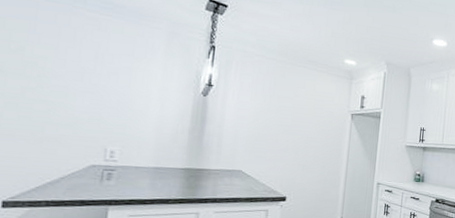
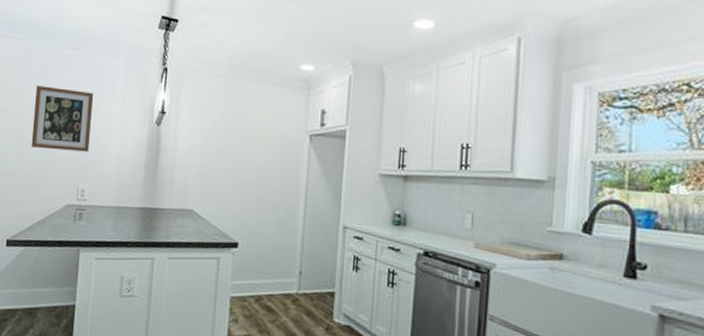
wall art: none [39,44,127,115] -> present [31,86,94,152]

